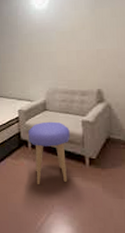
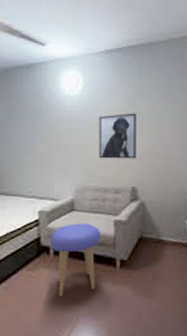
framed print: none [64,19,101,64] -> present [98,113,136,159]

